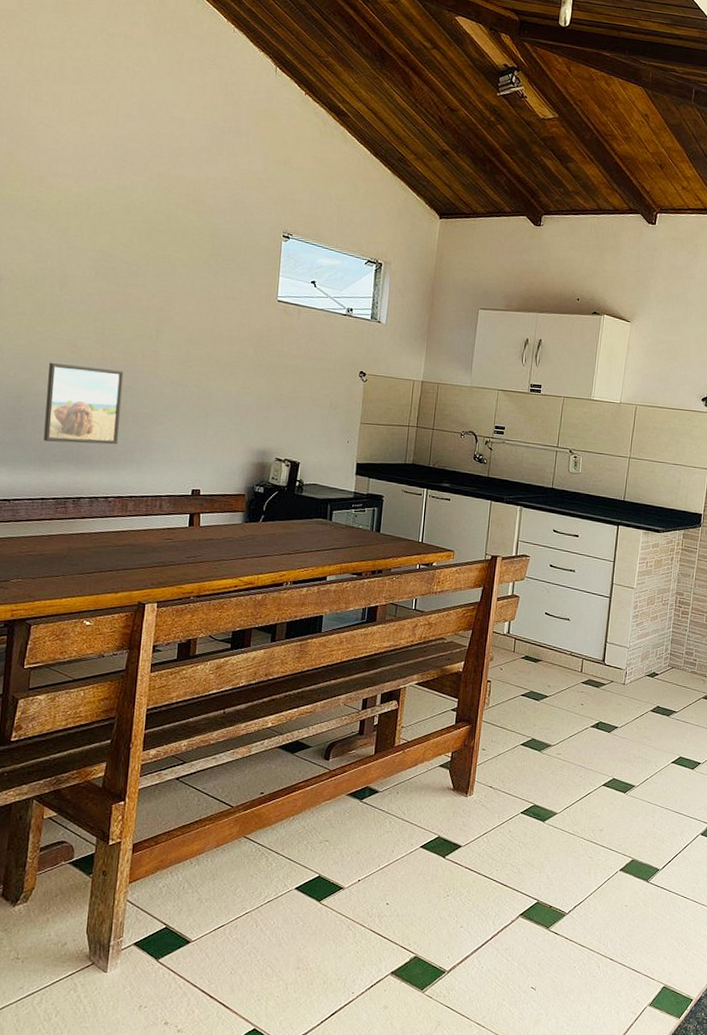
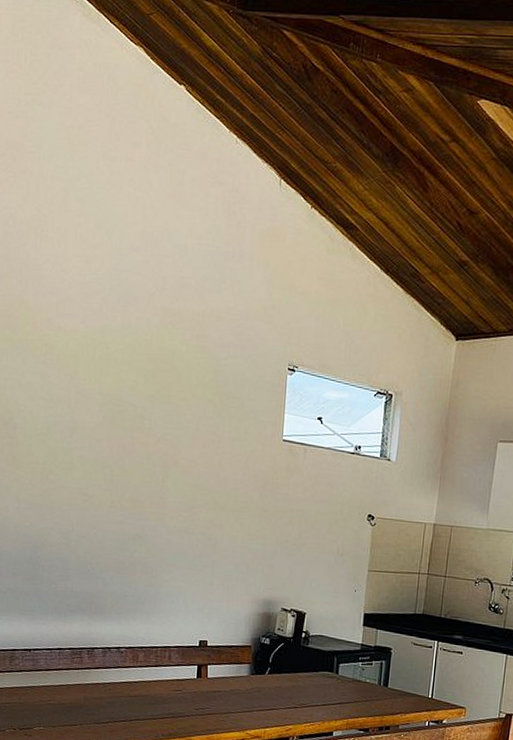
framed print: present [43,362,124,445] -> none [59,511,132,595]

